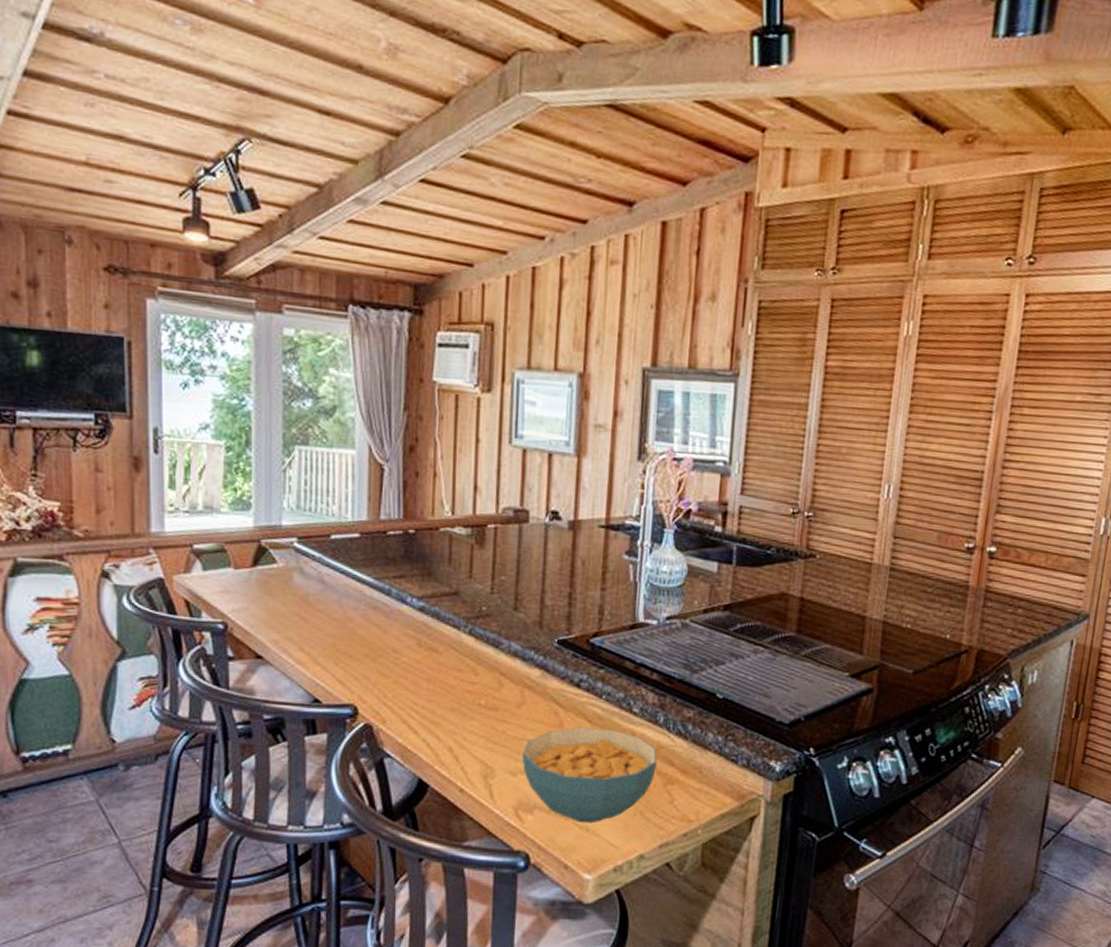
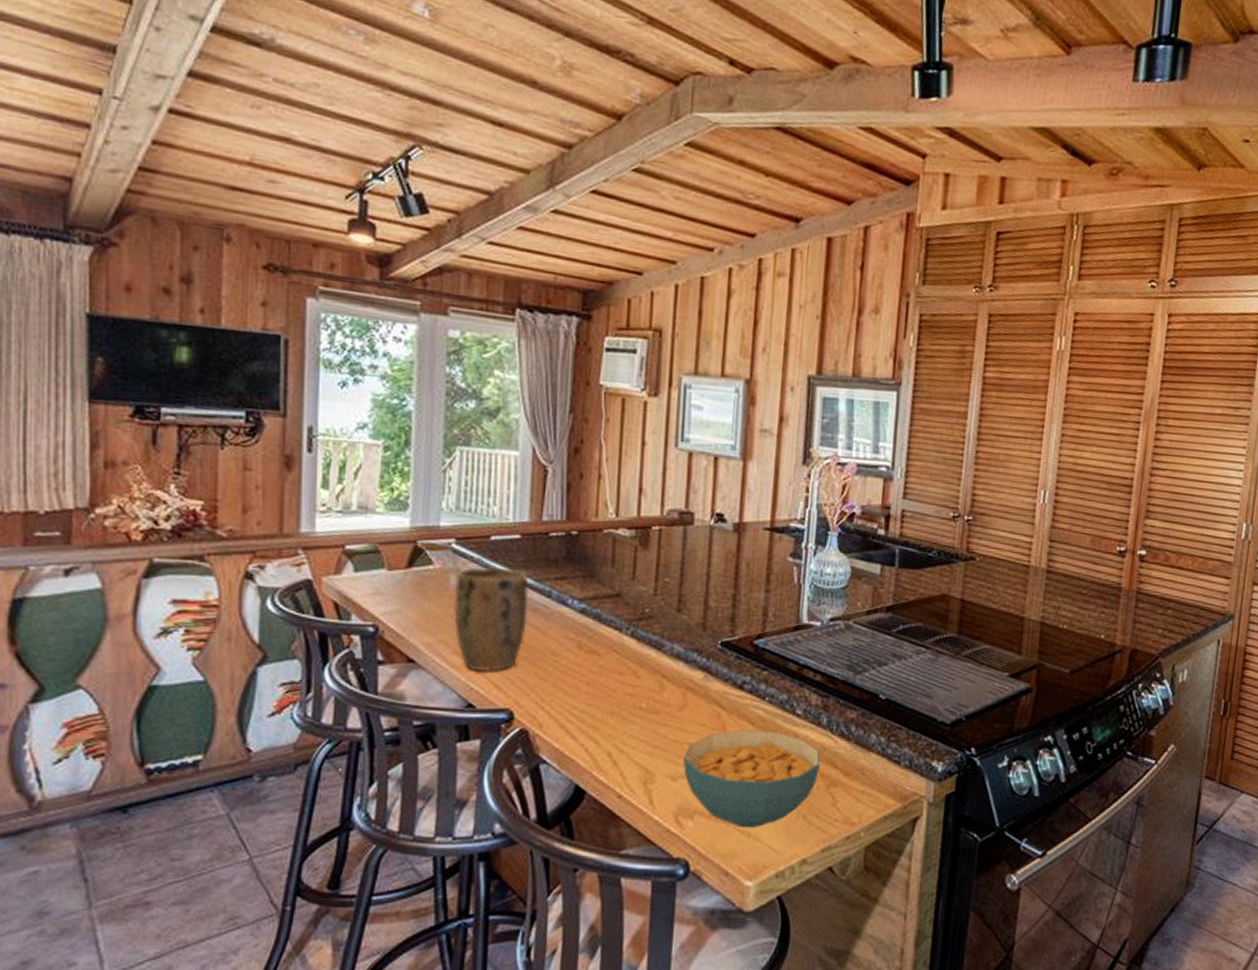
plant pot: none [297,565,369,668] -> present [453,566,529,671]

